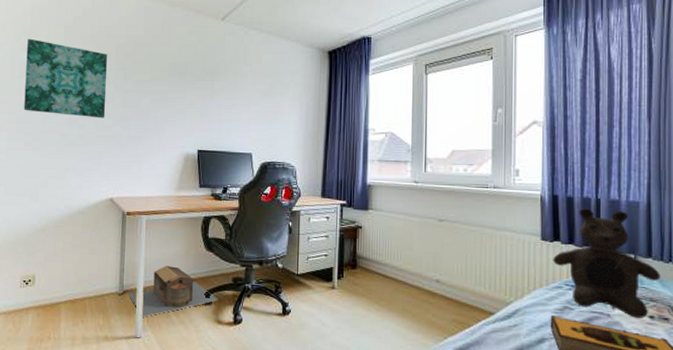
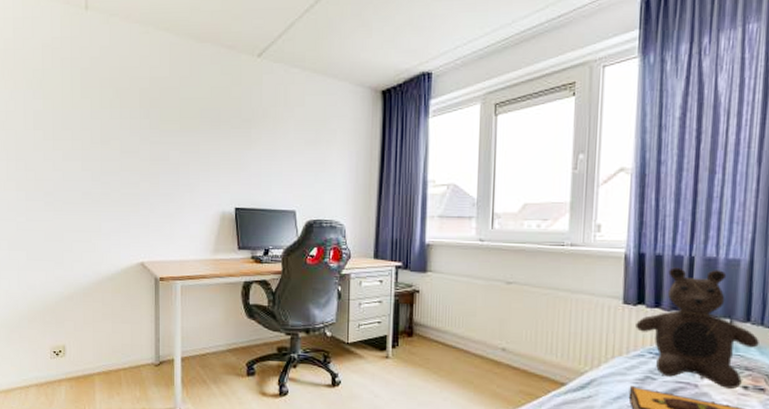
wall art: present [24,38,108,119] -> none [40,84,131,174]
architectural model: present [129,266,218,317] -> none [166,335,262,389]

